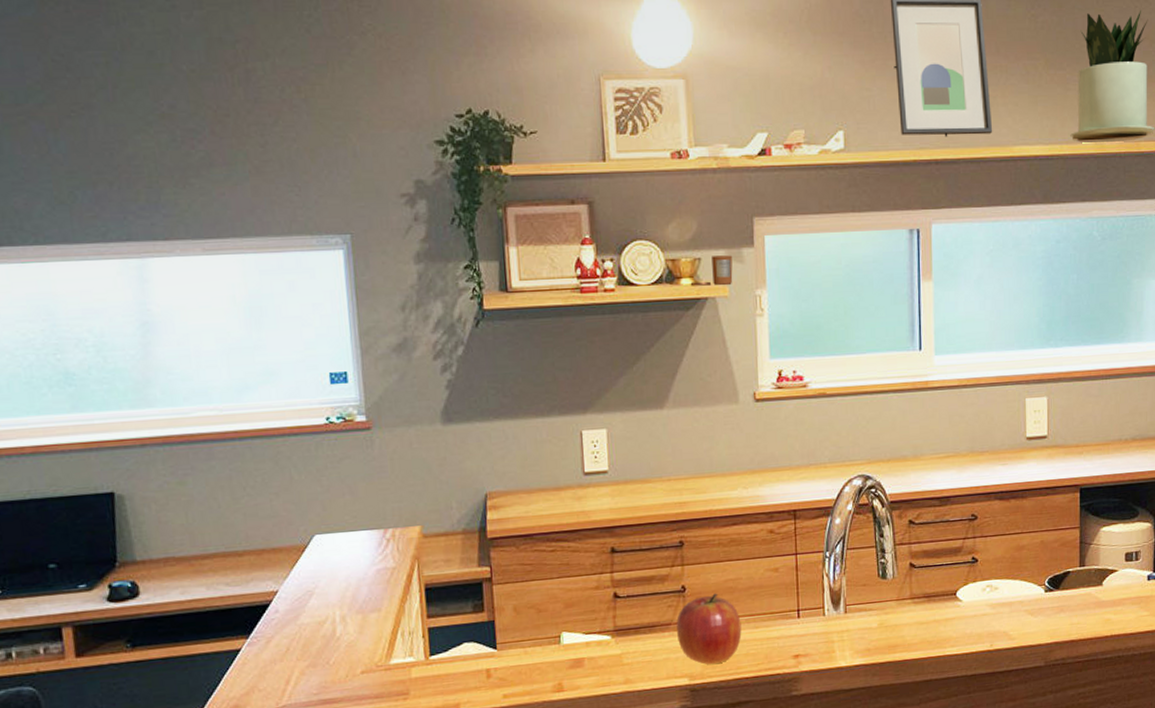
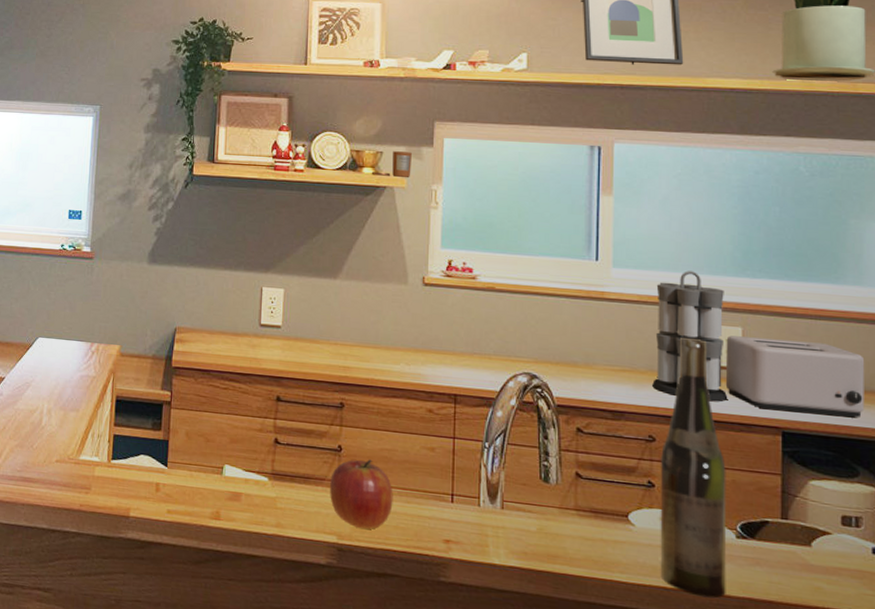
spice rack: none [973,348,1037,473] -> present [652,271,728,402]
wine bottle: none [981,414,1037,652] -> present [660,337,727,599]
toaster: none [1034,400,1144,471] -> present [725,335,865,418]

